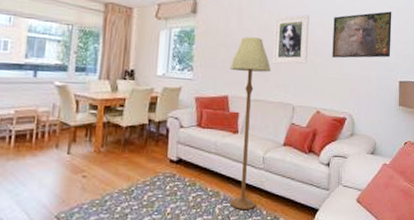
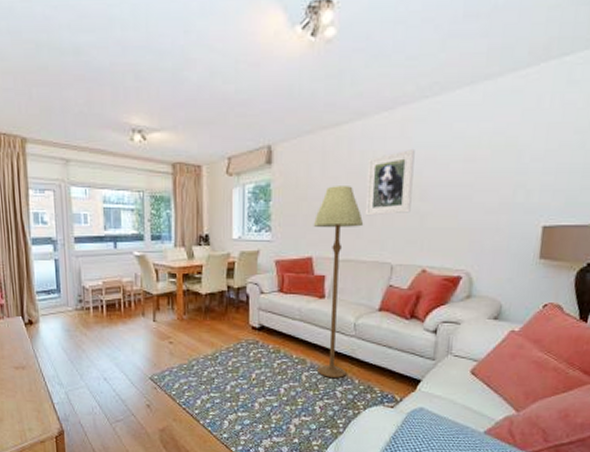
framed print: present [332,11,392,58] -> none [445,130,540,202]

